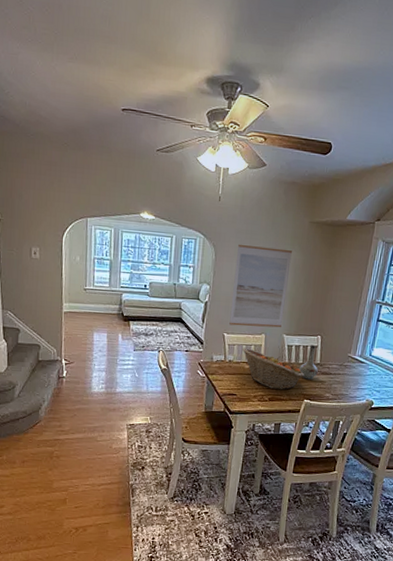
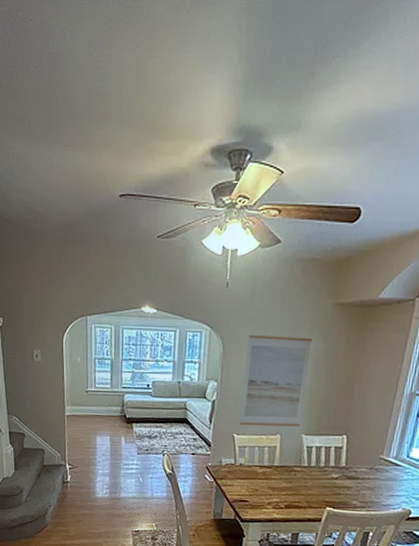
fruit basket: present [242,348,305,390] -> none [255,450,327,497]
vase: present [299,345,318,380] -> none [321,445,343,485]

